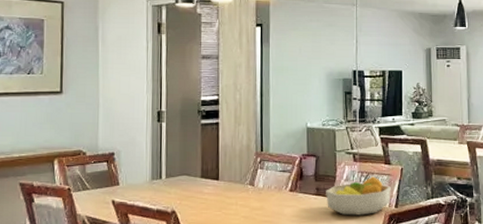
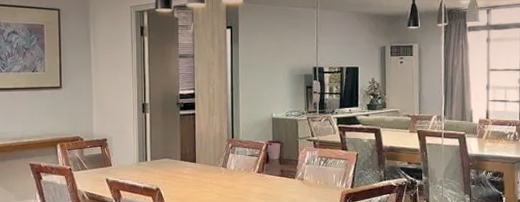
fruit bowl: present [326,176,391,216] -> none [289,161,347,195]

